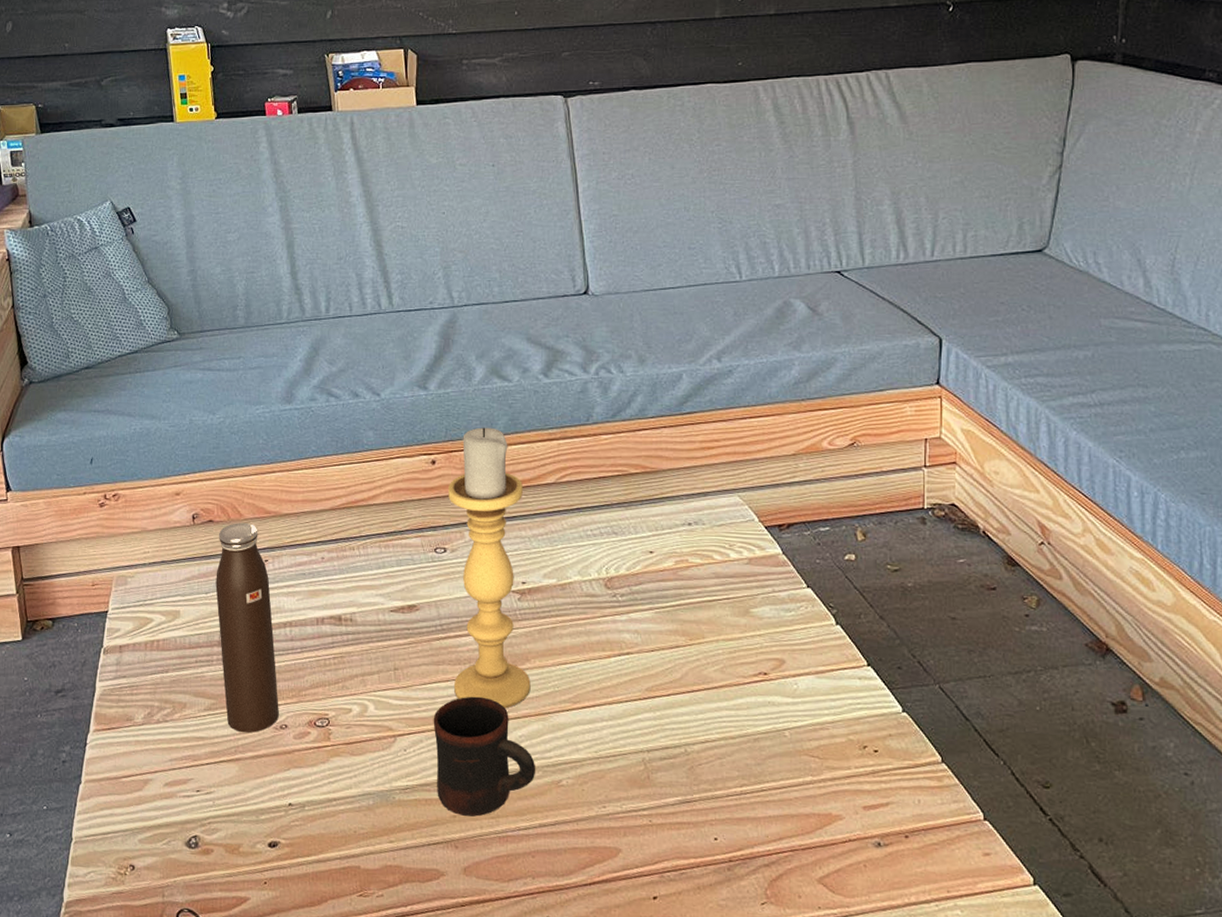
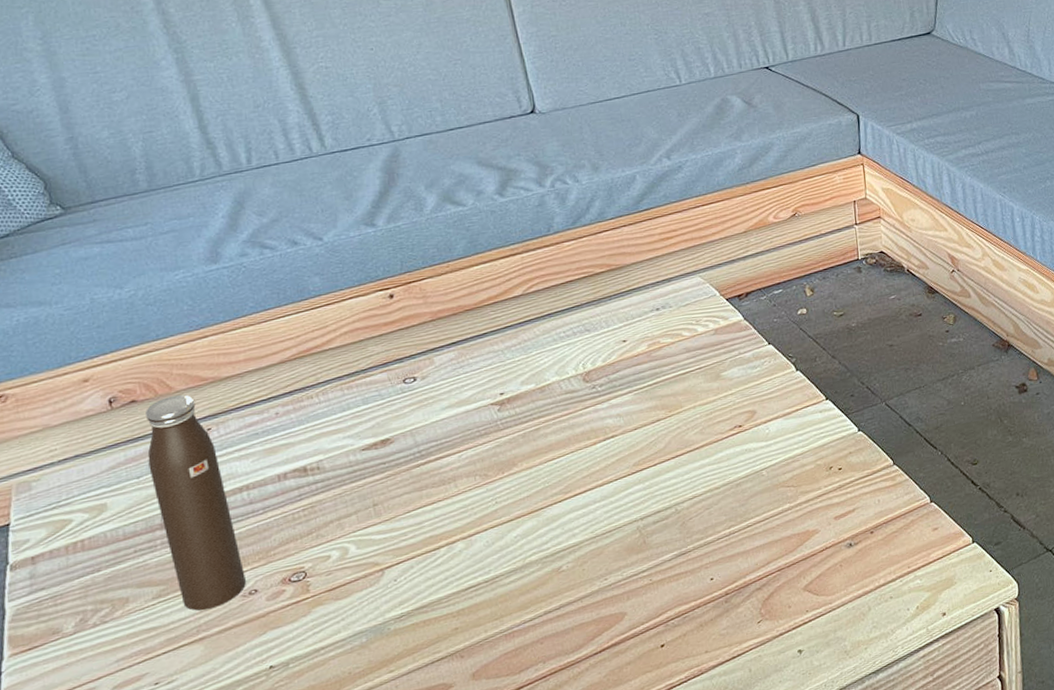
mug: present [433,696,536,817] -> none [422,509,536,627]
candle holder: present [448,427,531,709] -> none [411,252,521,518]

